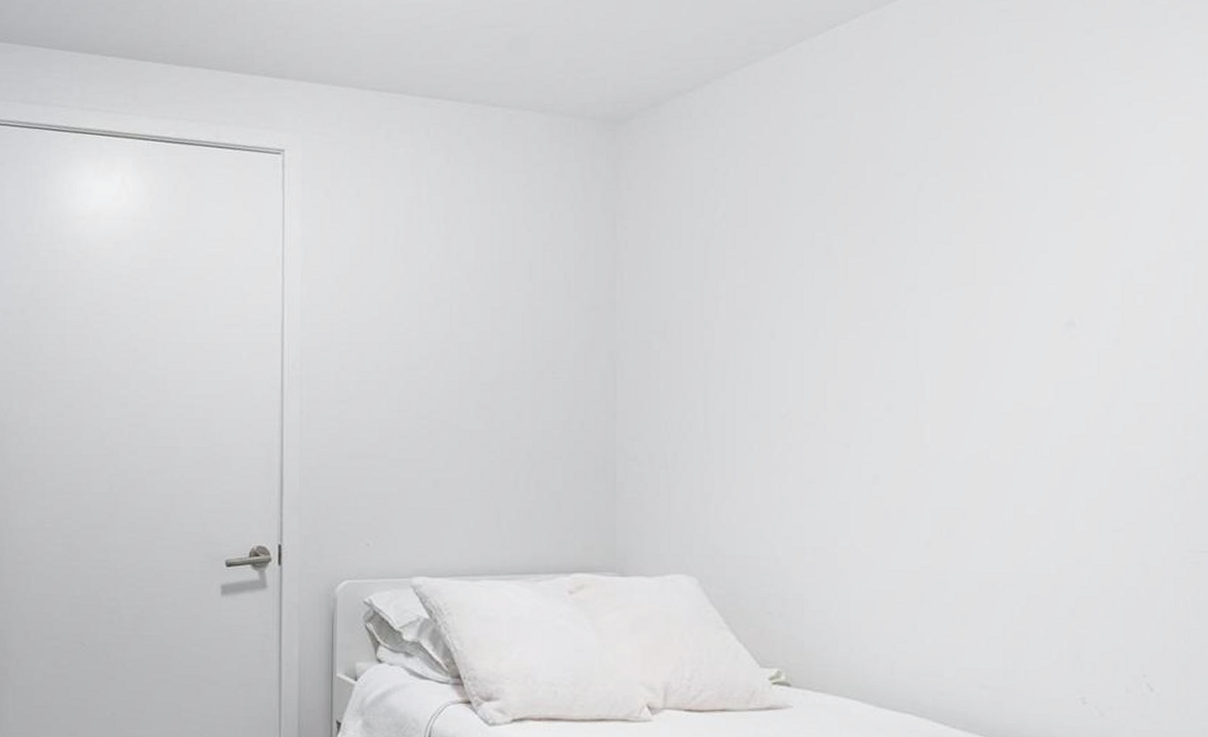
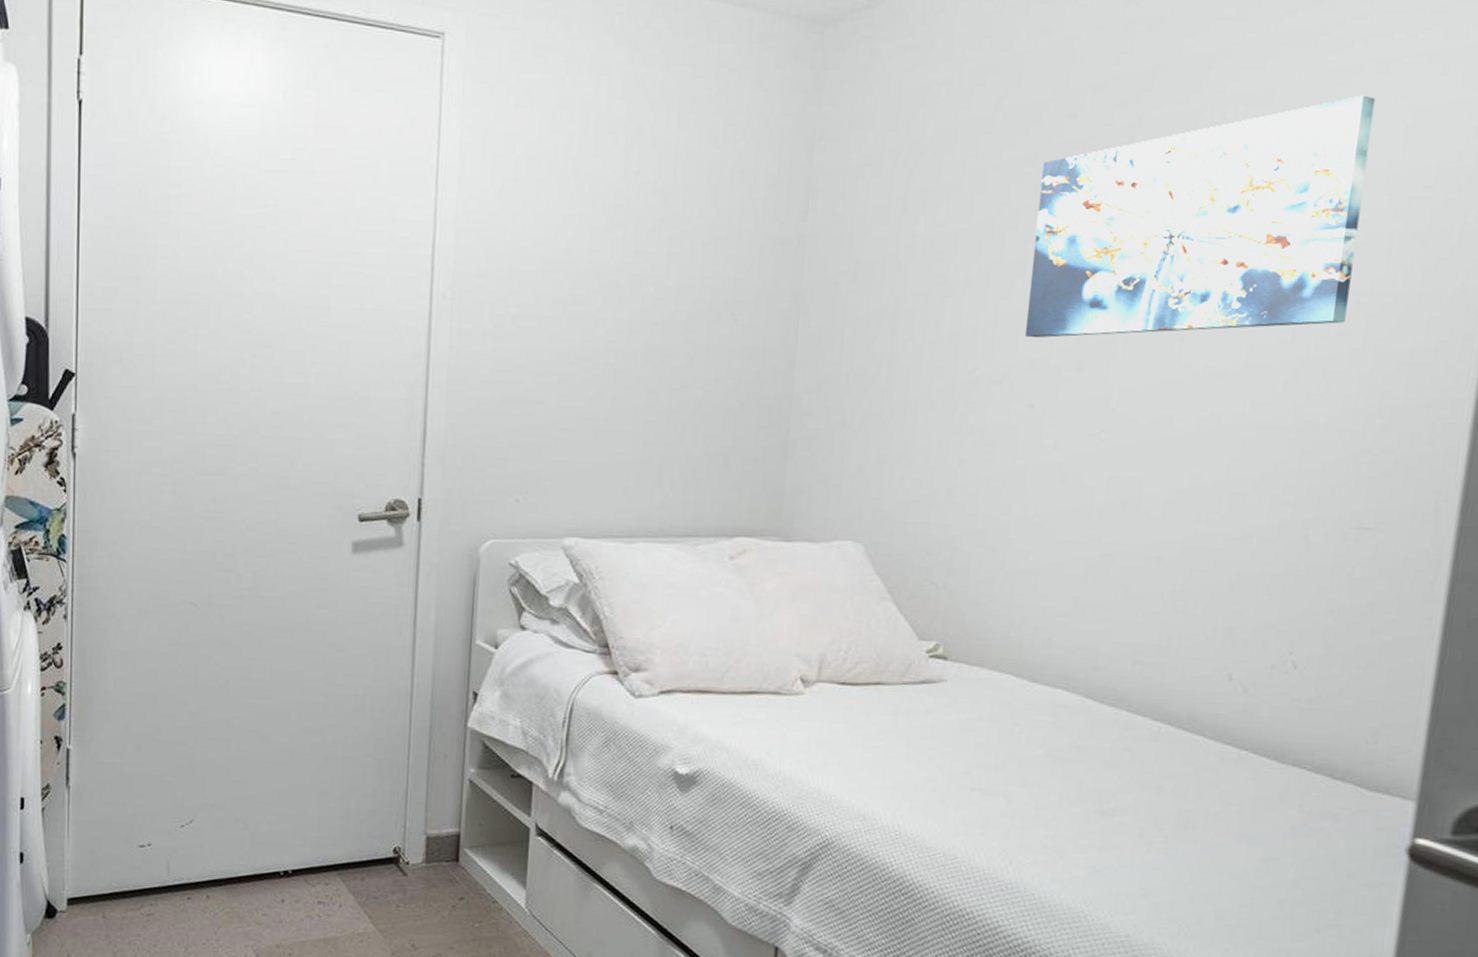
wall art: none [831,152,1150,383] -> present [1024,95,1376,338]

